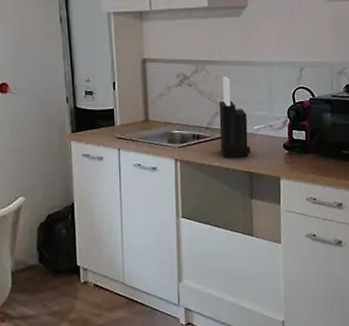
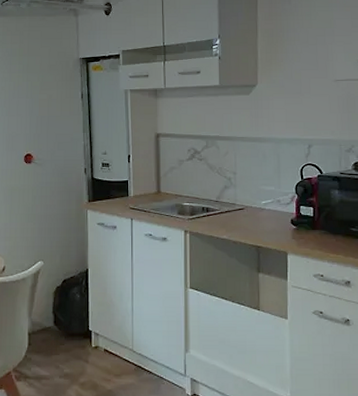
knife block: present [219,76,251,158] -> none [228,151,258,232]

